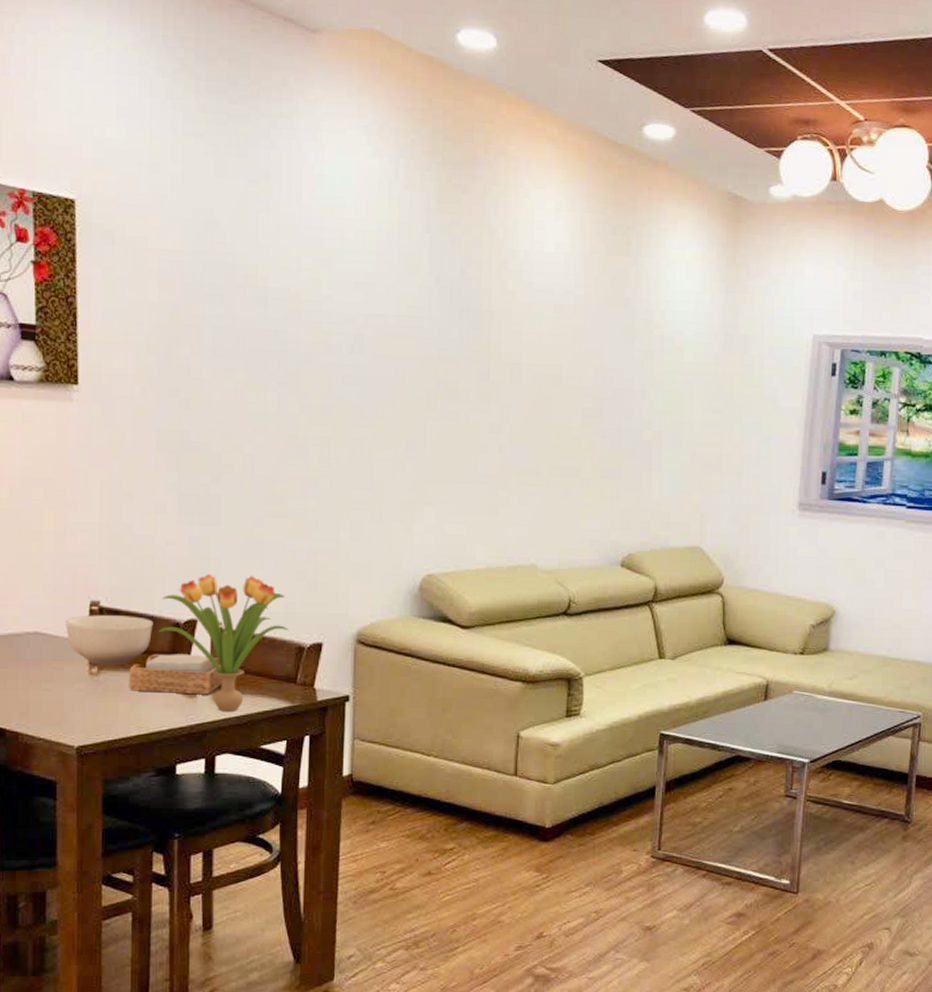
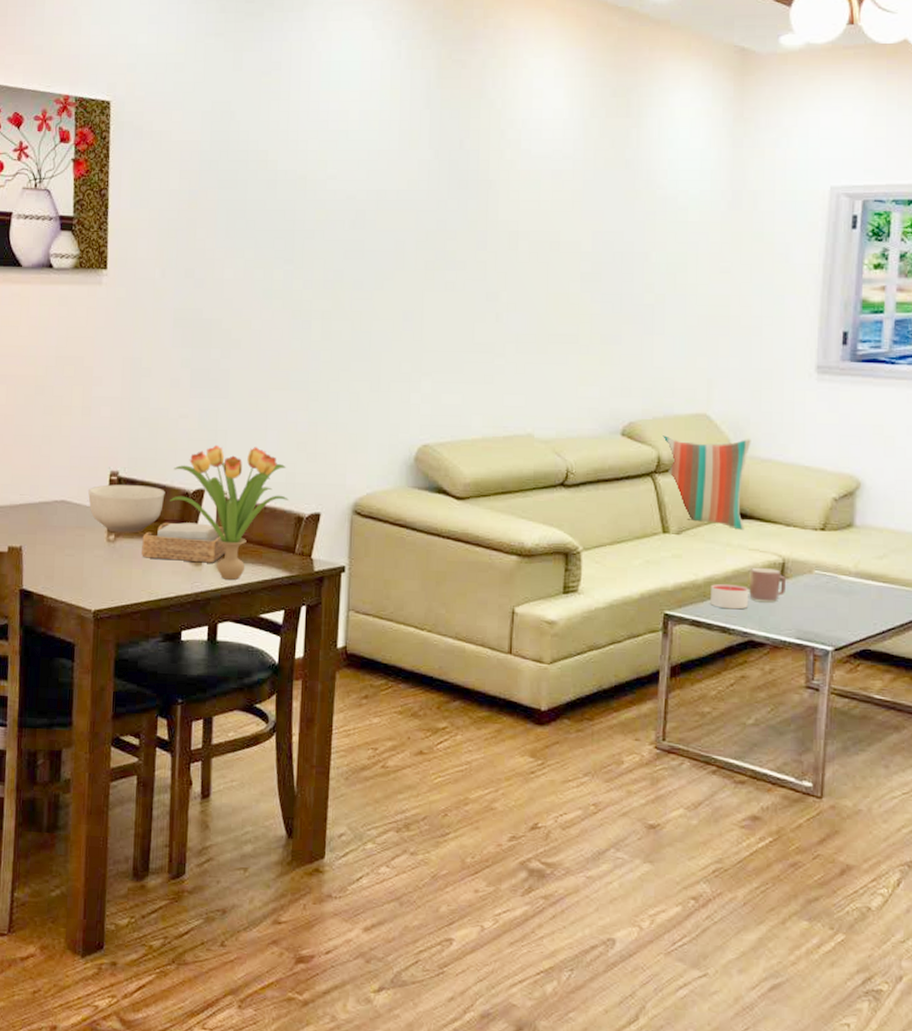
pillow: none [659,567,740,655] -> present [663,435,751,530]
candle: none [702,704,737,728] -> present [710,583,749,610]
mug: none [737,689,769,721] -> present [749,567,786,603]

